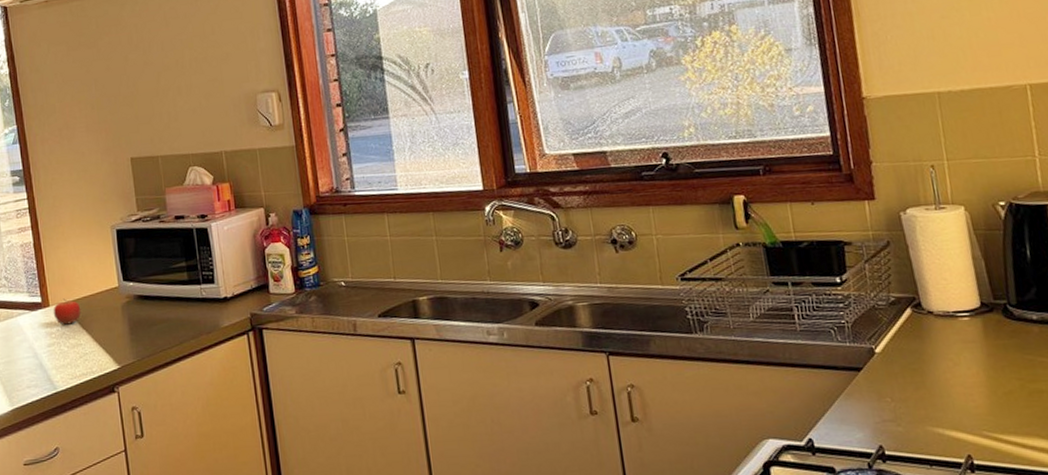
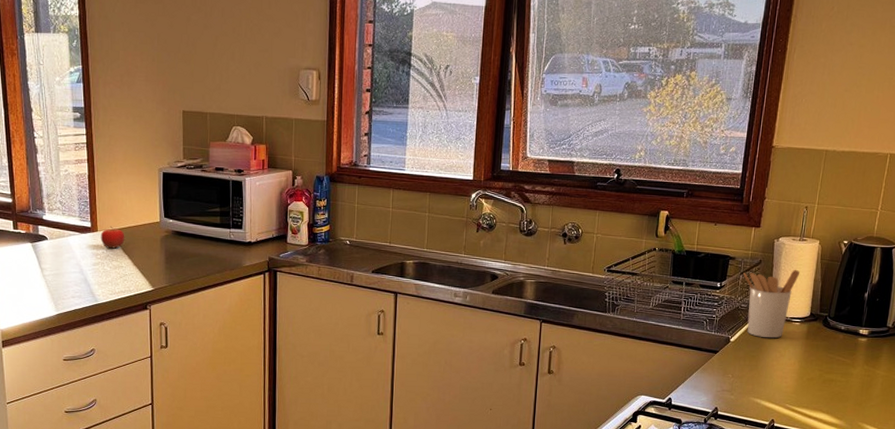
utensil holder: none [868,247,949,343] -> present [743,269,799,339]

